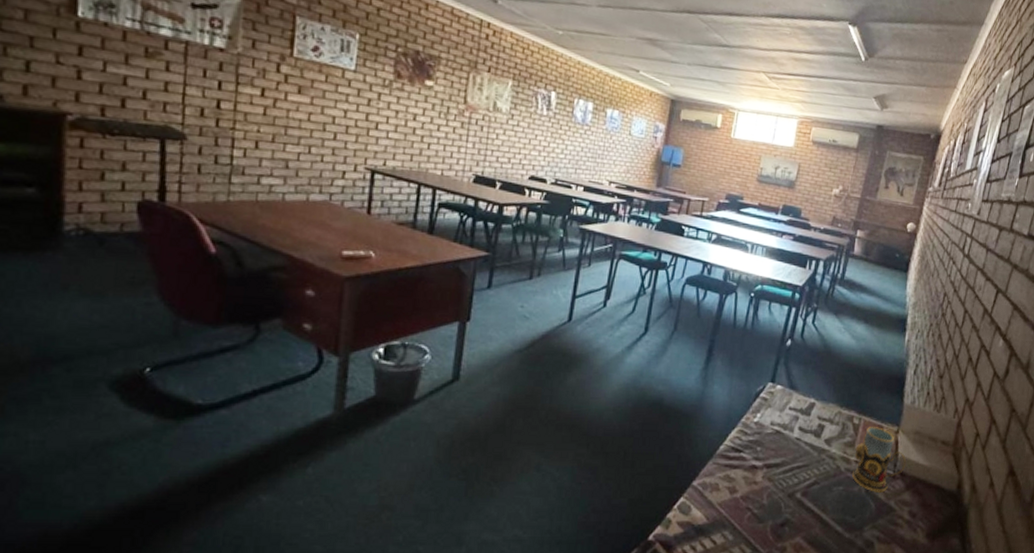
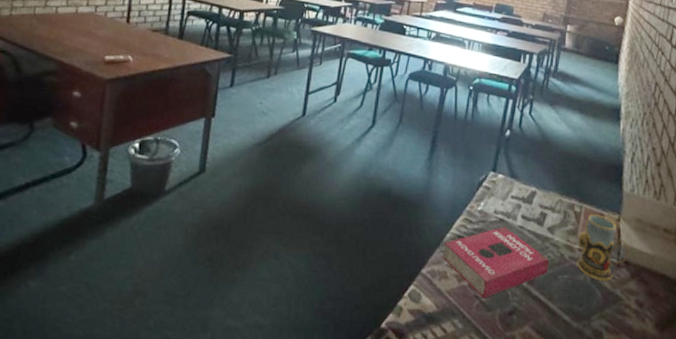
book: none [714,438,824,510] -> present [442,226,549,298]

